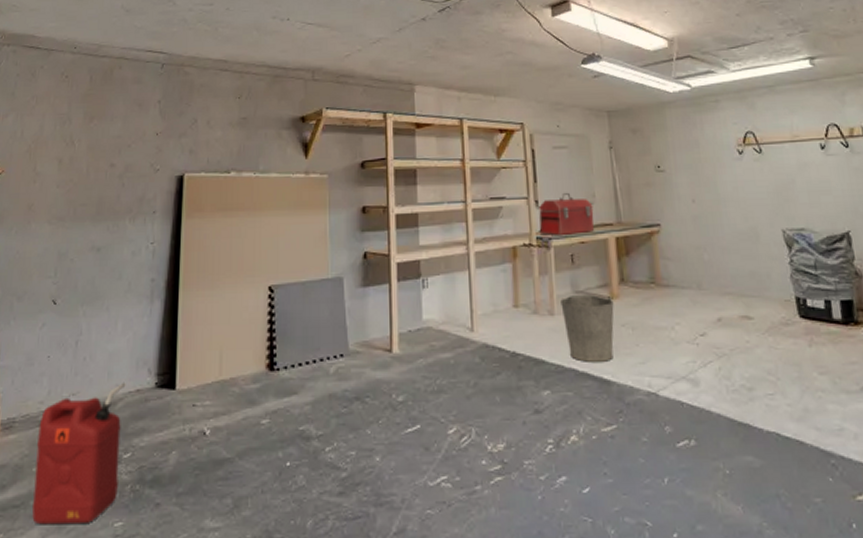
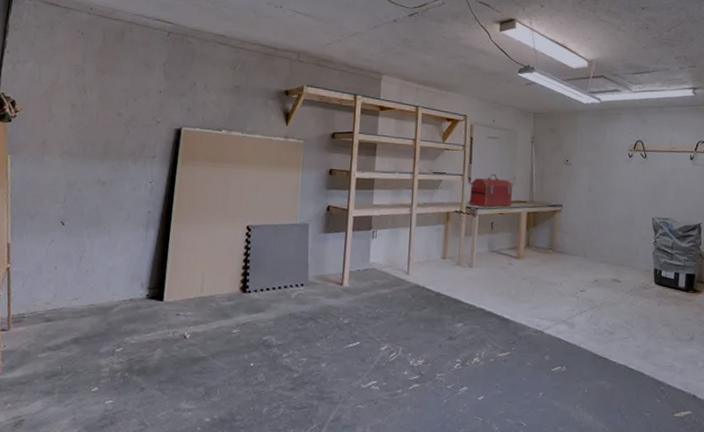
fuel can: present [31,382,126,525] -> none [36,292,122,400]
bucket: present [560,294,614,364] -> none [479,253,519,306]

